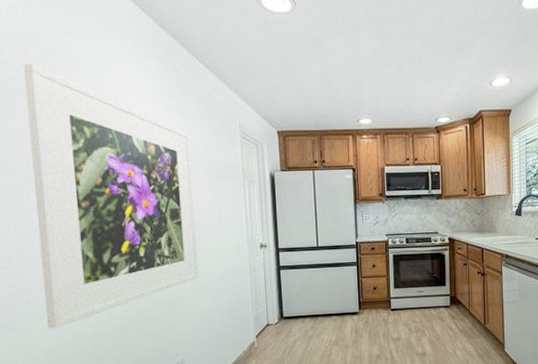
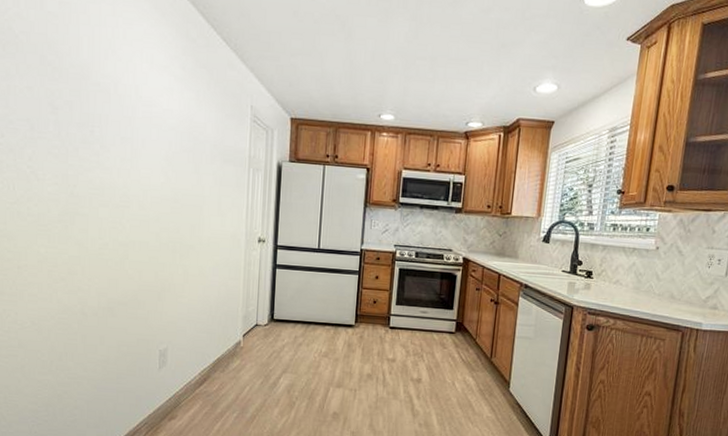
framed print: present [23,63,199,329] -> none [36,17,198,299]

